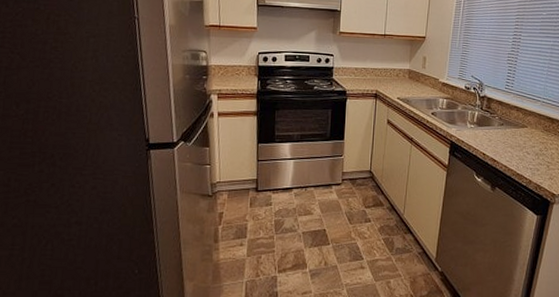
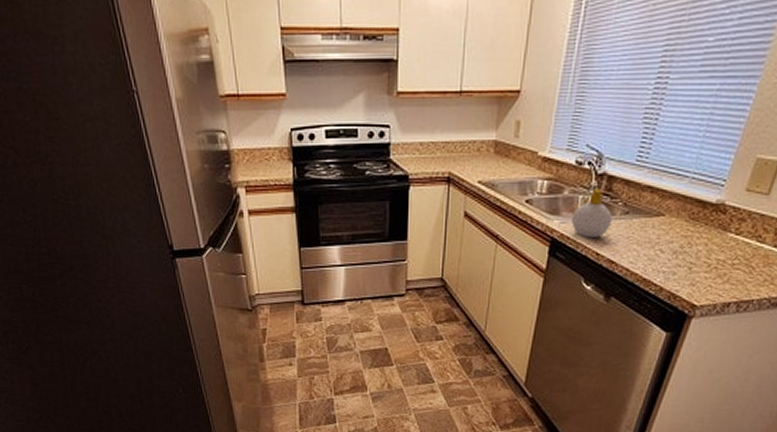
soap bottle: none [465,107,493,143] -> present [571,189,613,239]

